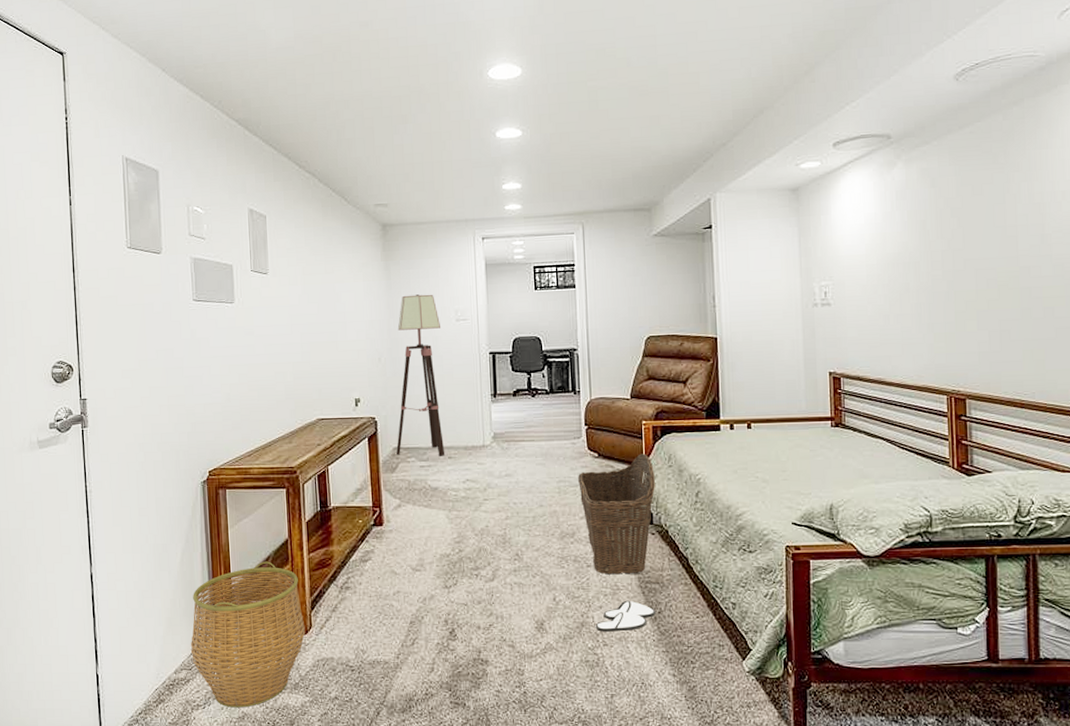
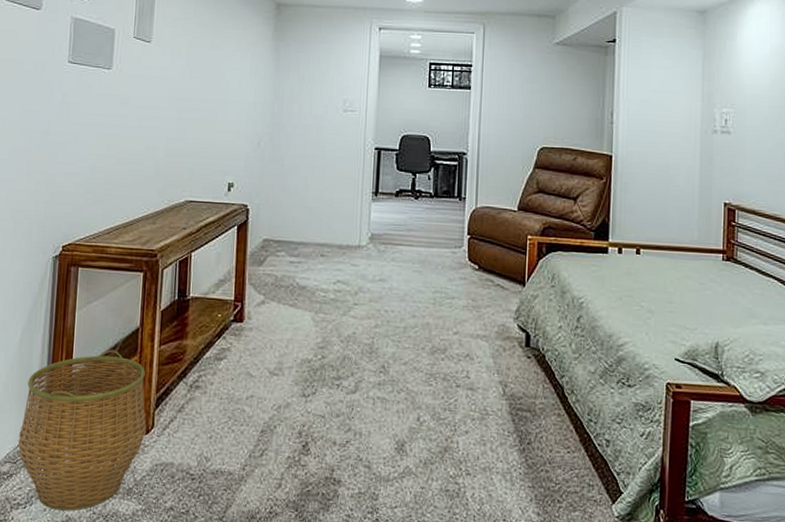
floor lamp: present [396,294,445,456] -> none [266,79,327,253]
wicker basket: present [578,453,655,575] -> none [455,270,536,400]
slippers: present [595,600,656,632] -> none [459,427,525,461]

